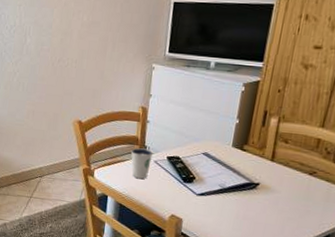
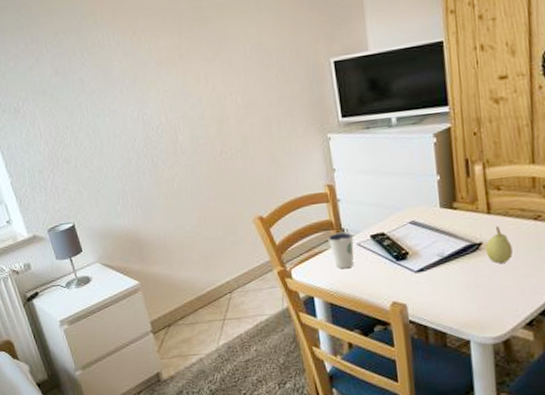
fruit: none [260,172,284,204] -> present [486,226,513,263]

